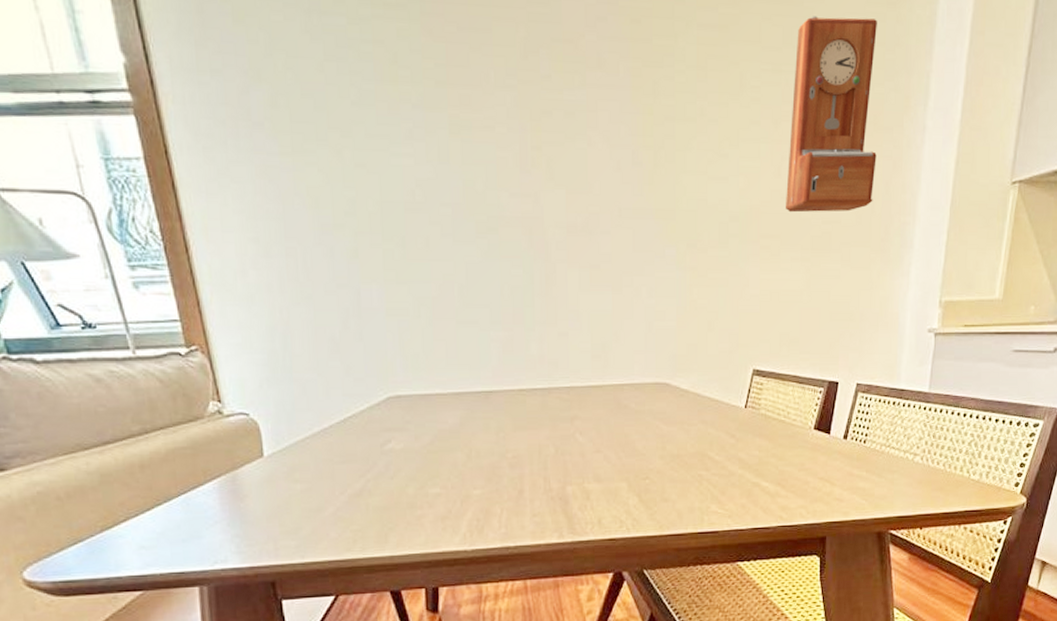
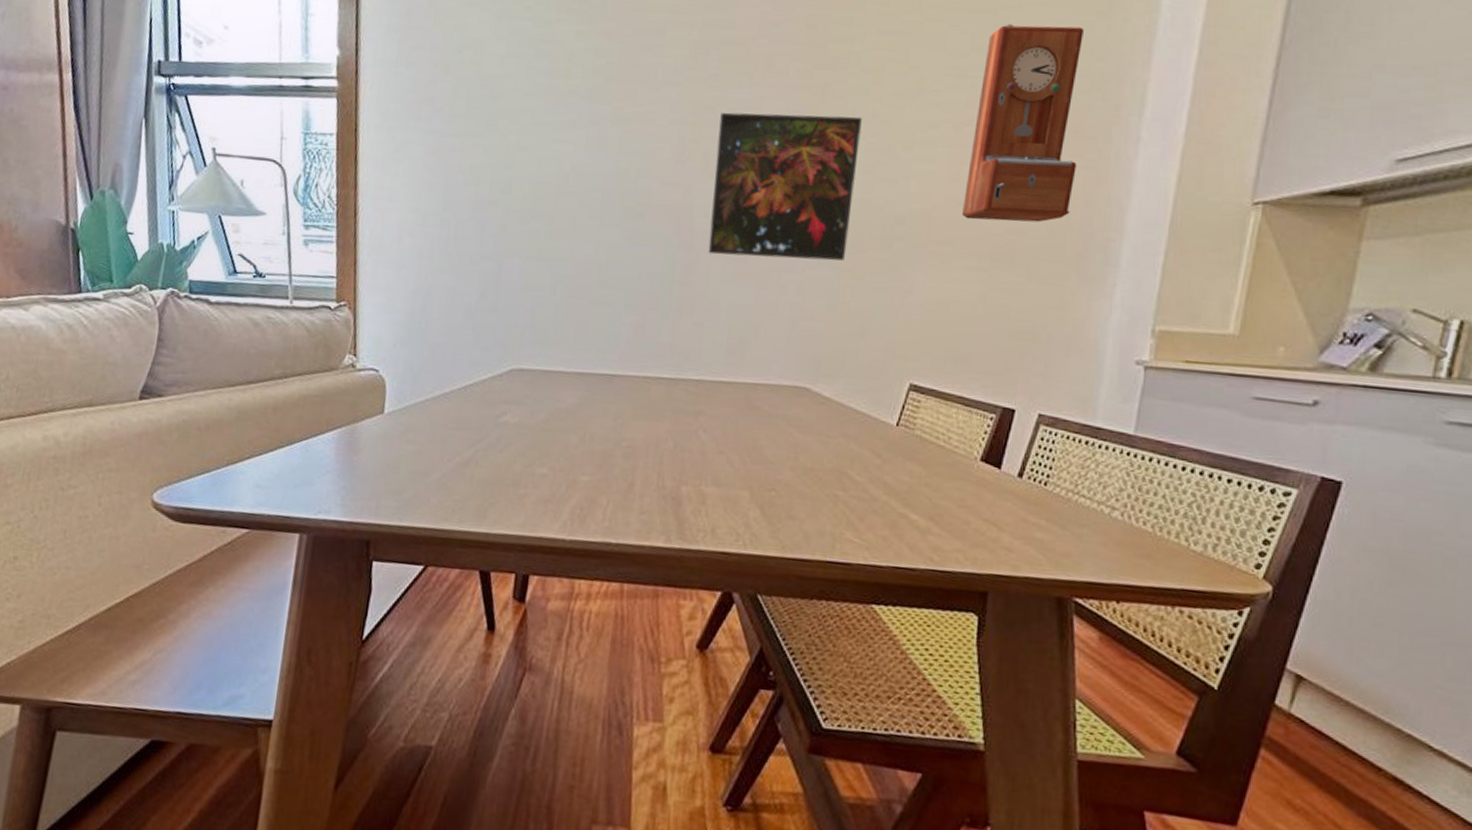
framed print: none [558,115,691,264] -> present [708,112,862,261]

